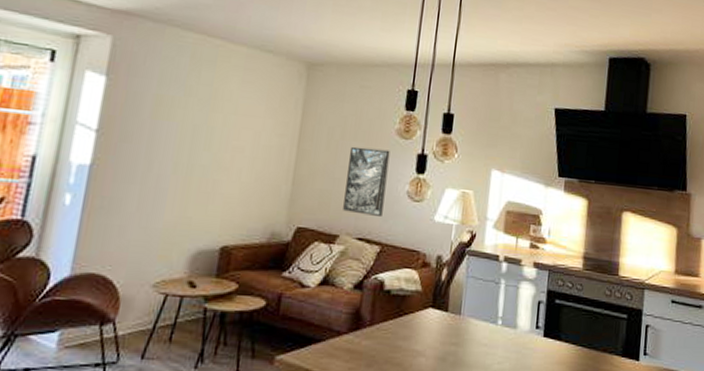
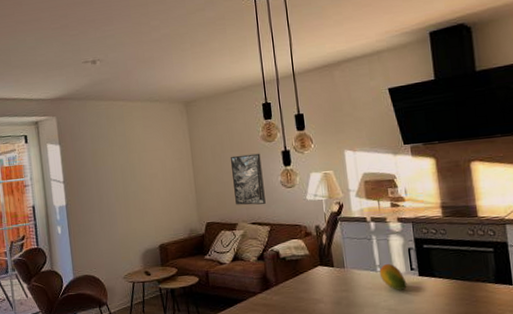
fruit: none [499,317,529,352] -> present [379,264,407,290]

